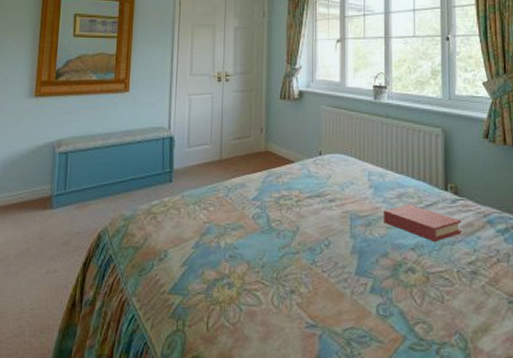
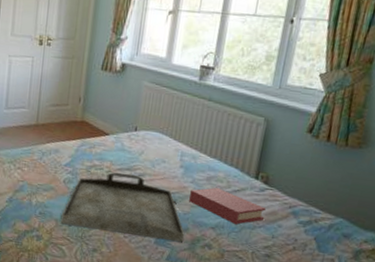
serving tray: none [252,200,385,270] -> present [60,172,185,243]

